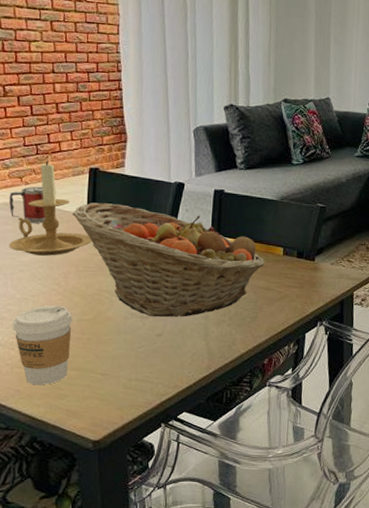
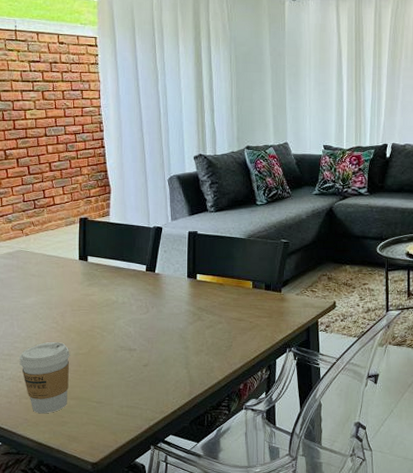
candle holder: present [9,160,93,256] -> none [14,213,85,298]
mug: present [9,186,46,223] -> none [12,236,44,269]
fruit basket: present [72,202,265,318] -> none [66,249,236,349]

